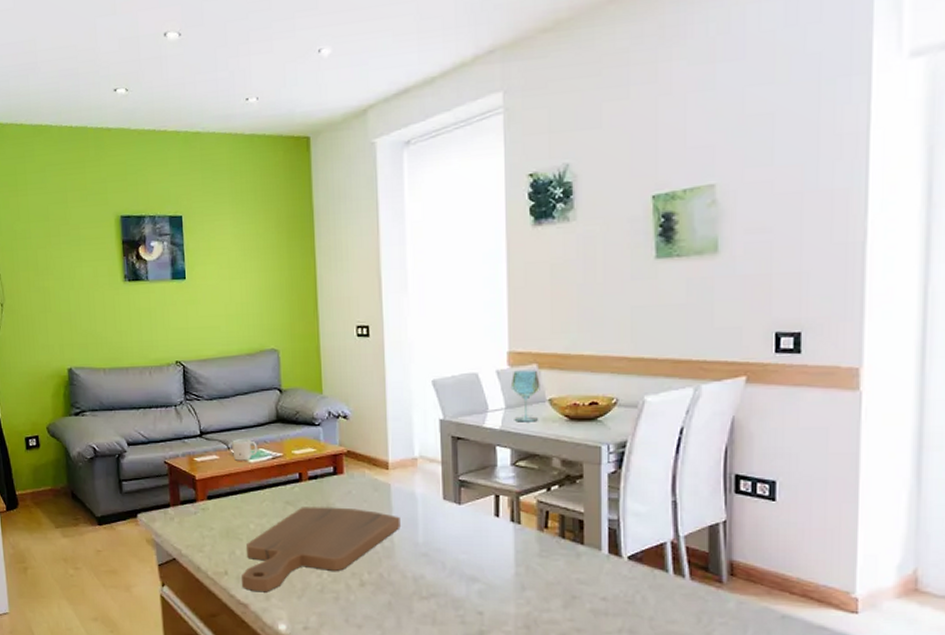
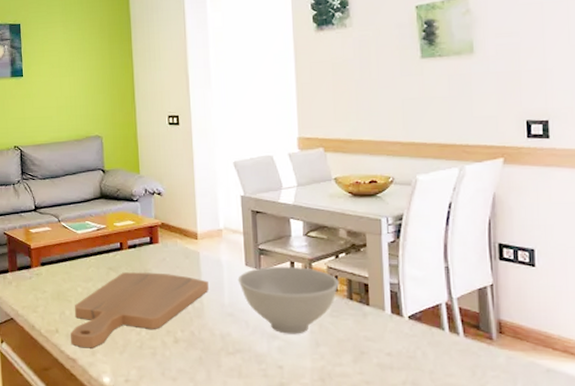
mug: present [232,439,258,461] -> none [62,213,84,232]
bowl: none [434,500,550,577] -> present [237,266,339,334]
wine glass: present [510,370,540,422] -> none [301,153,327,198]

